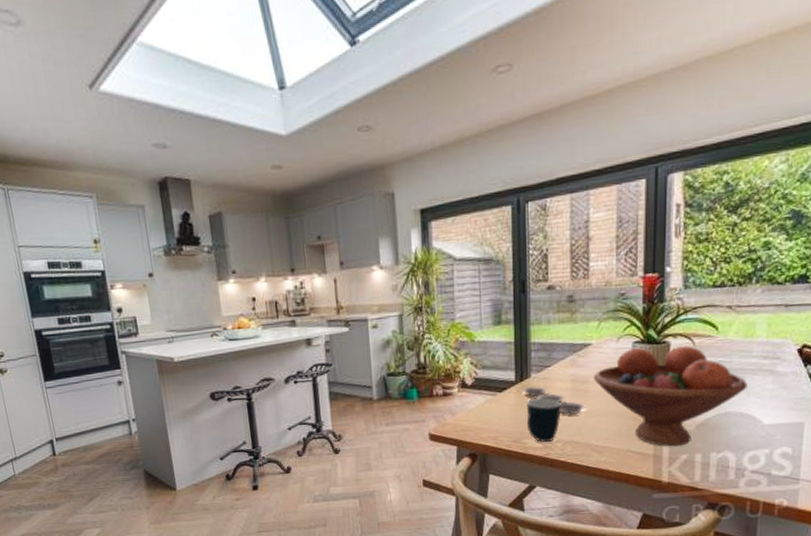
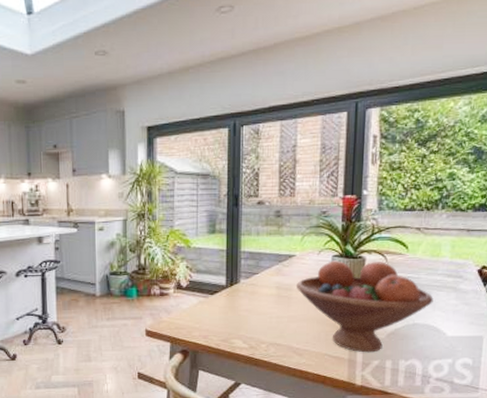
plate: present [521,386,586,415] -> none [231,290,289,320]
mug: present [526,398,561,442] -> none [234,302,267,343]

